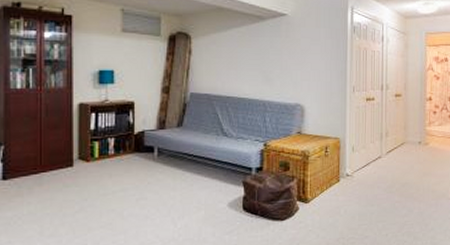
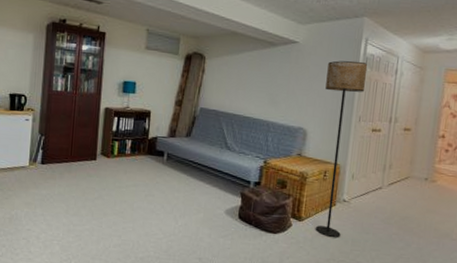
floor lamp: none [318,30,356,215] -> present [315,60,368,237]

